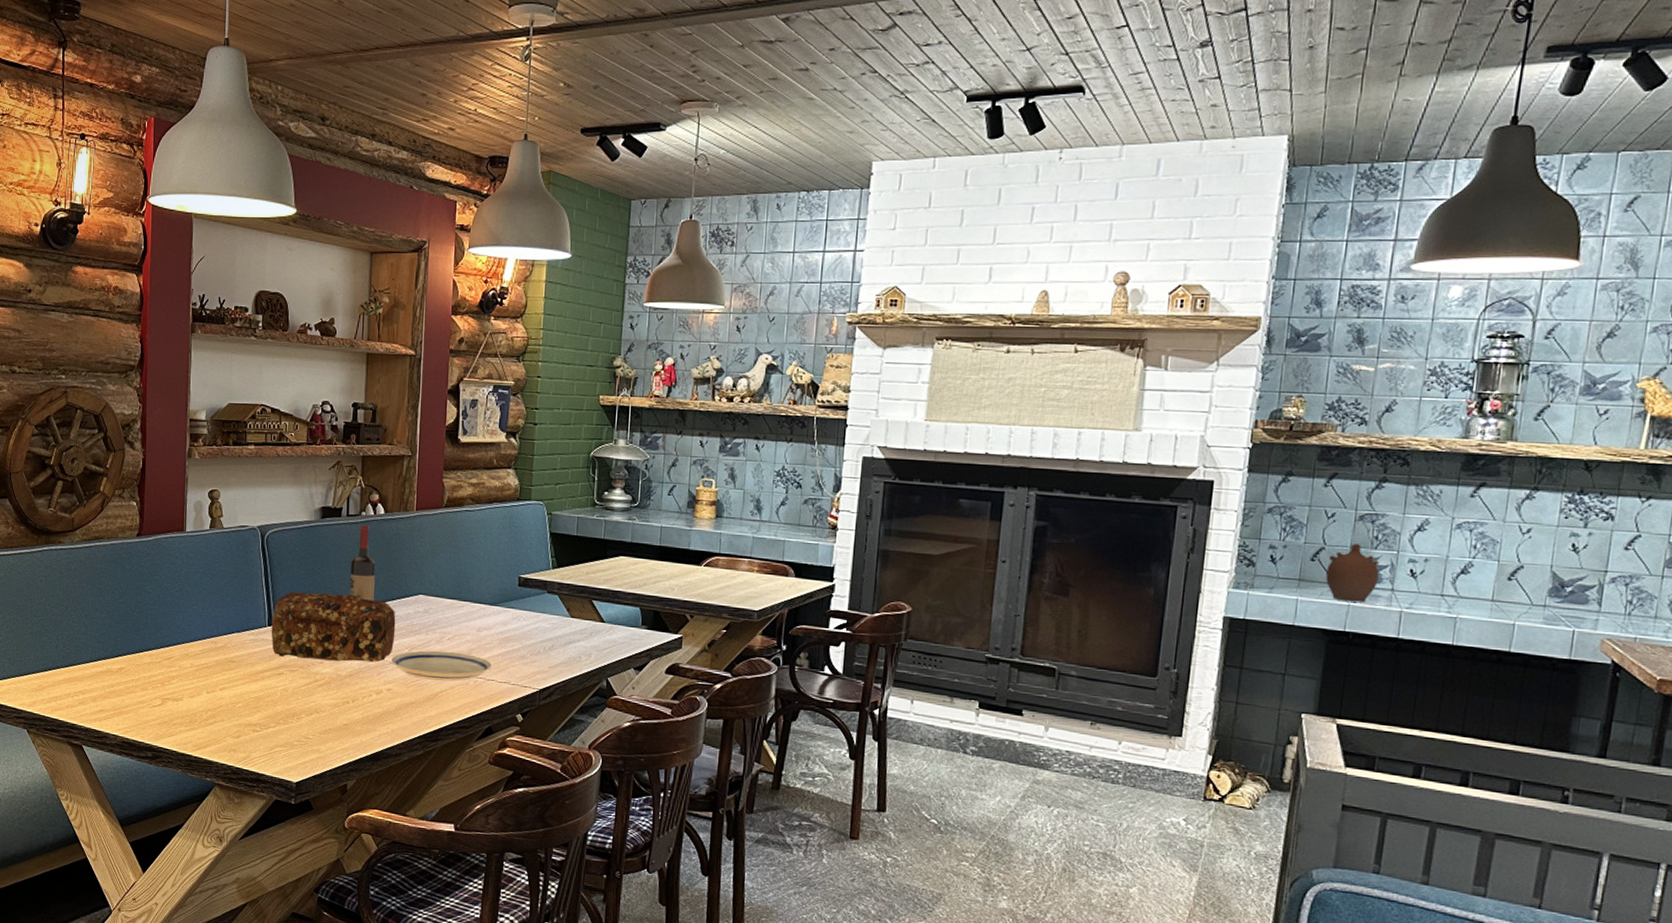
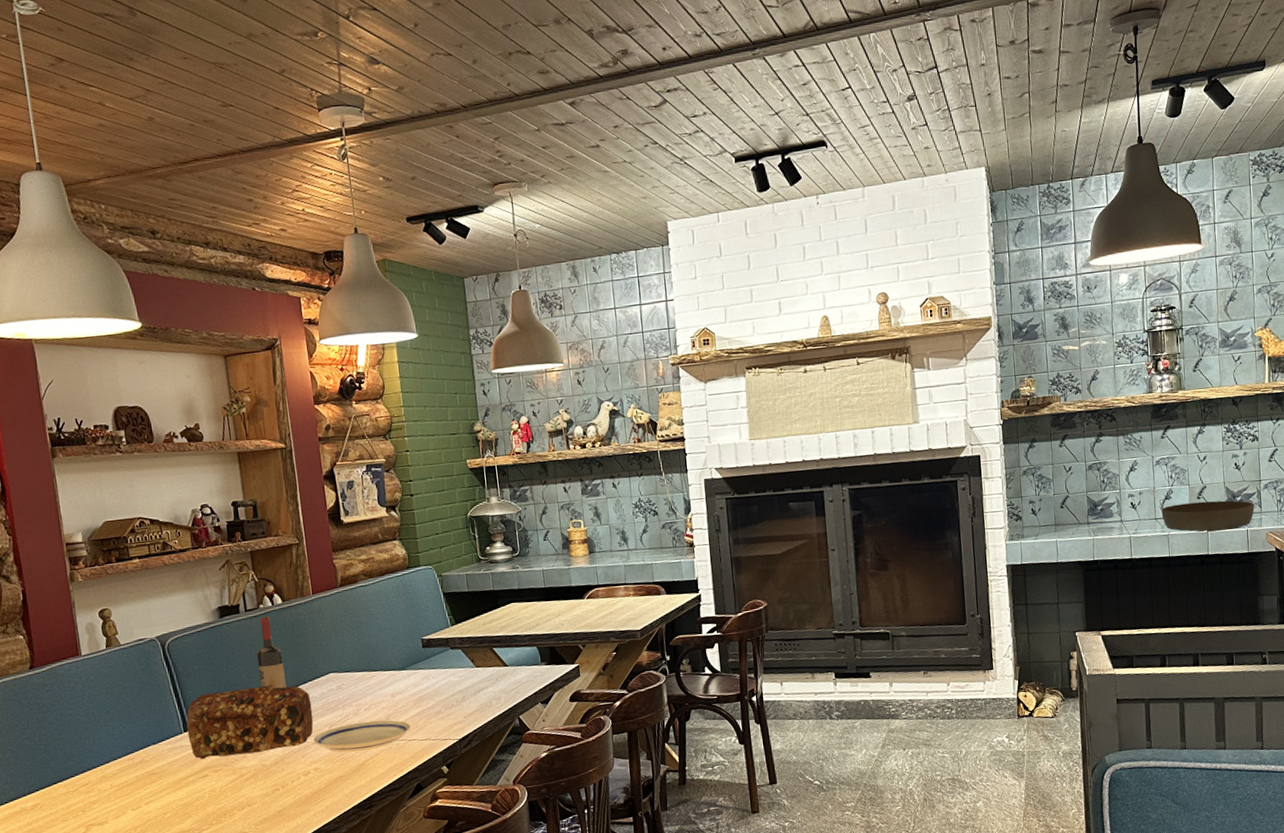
ceramic jug: present [1326,544,1380,603] -> none [1073,488,1111,537]
wooden bowl: none [1451,581,1591,626] -> present [1161,500,1254,532]

